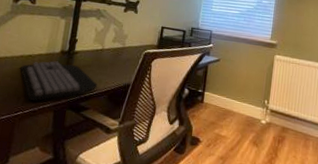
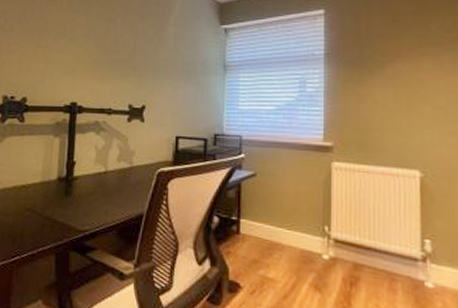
keyboard: present [21,61,98,102] -> none [14,190,104,243]

